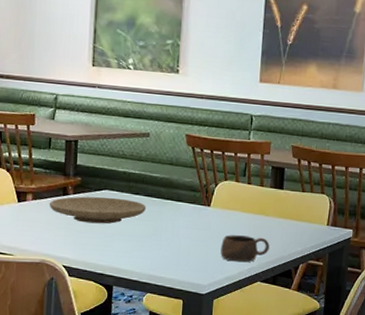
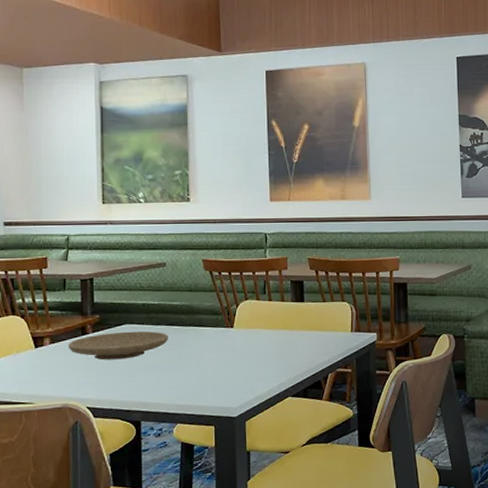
cup: present [220,235,270,263] -> none [248,352,297,380]

